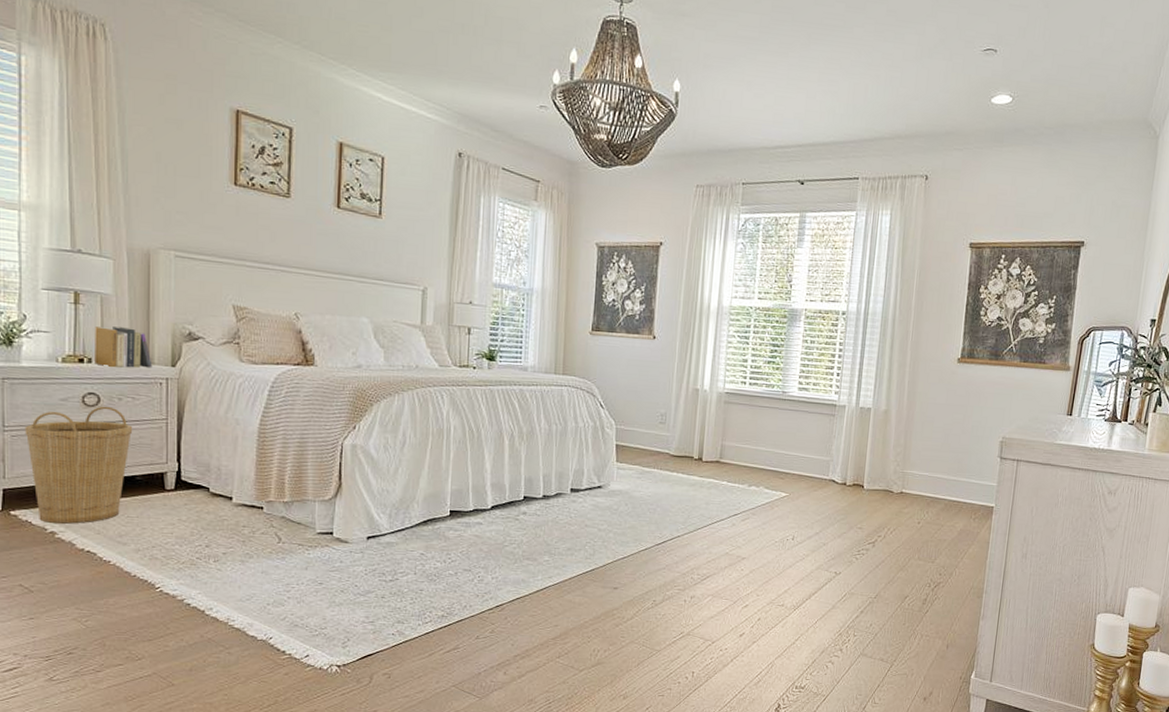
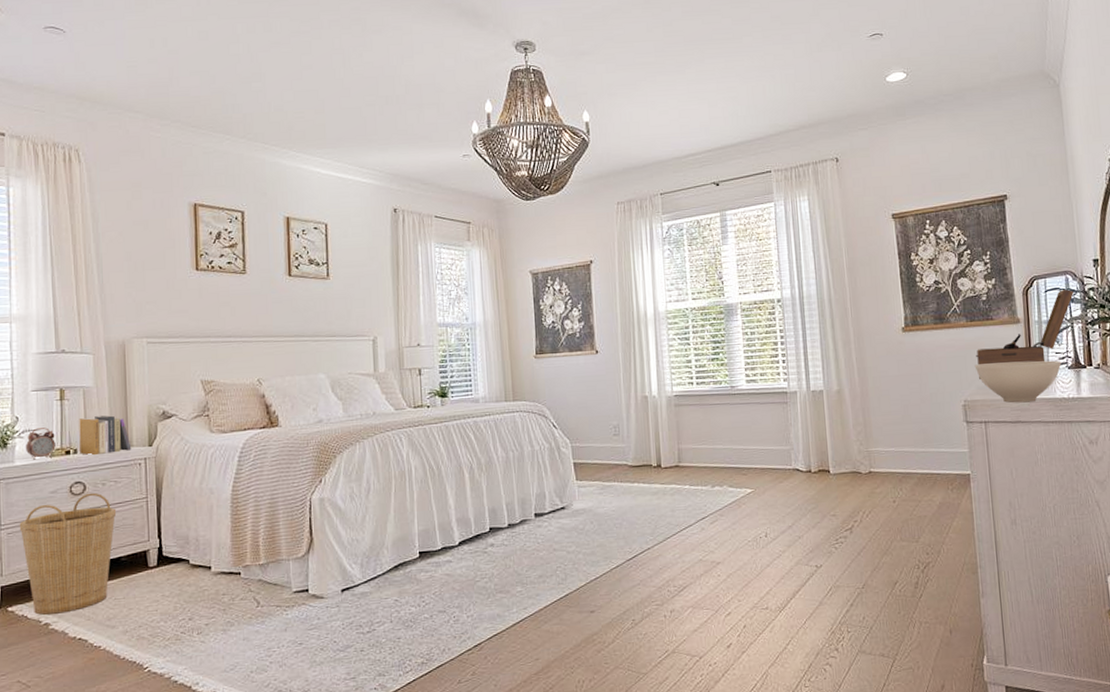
alarm clock: none [33,330,68,363] -> present [25,427,56,460]
bowl: none [1018,404,1100,448] -> present [974,360,1062,404]
wooden box: none [1021,341,1127,419] -> present [976,288,1075,379]

